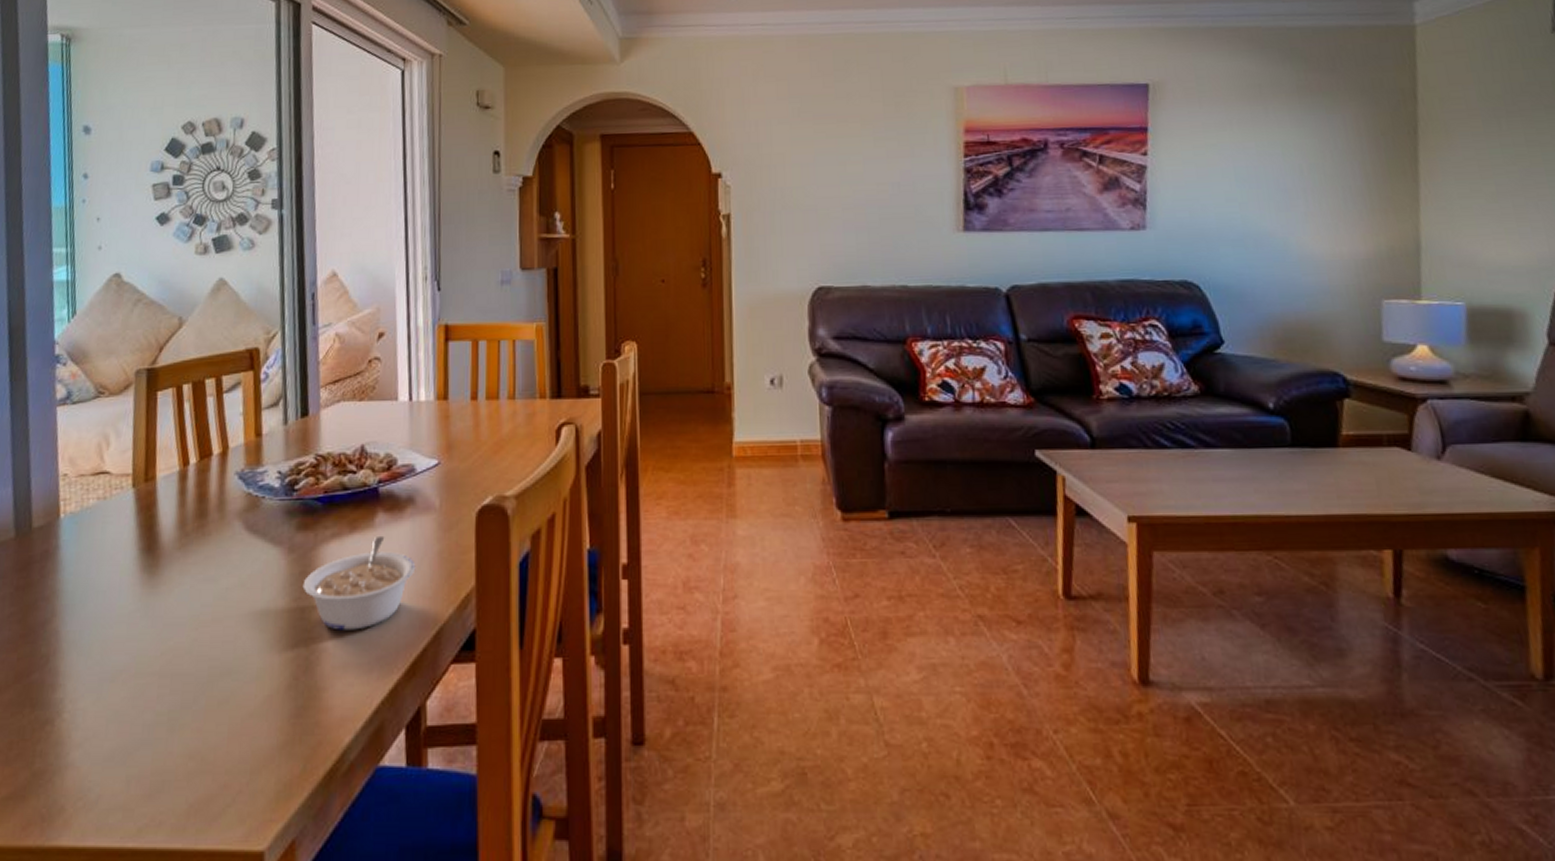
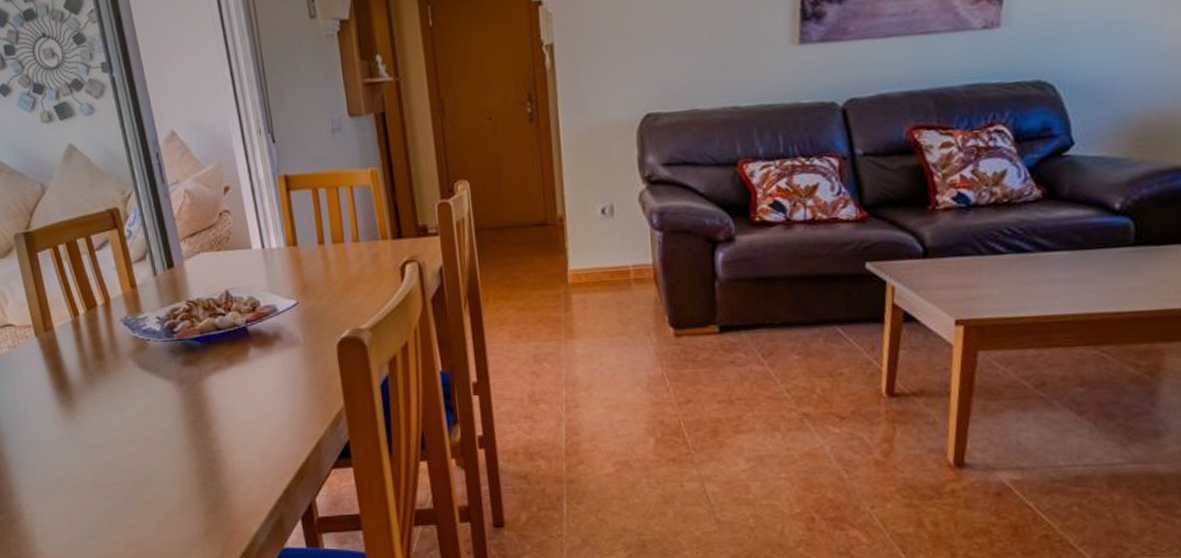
legume: present [302,535,416,630] -> none [196,367,291,446]

